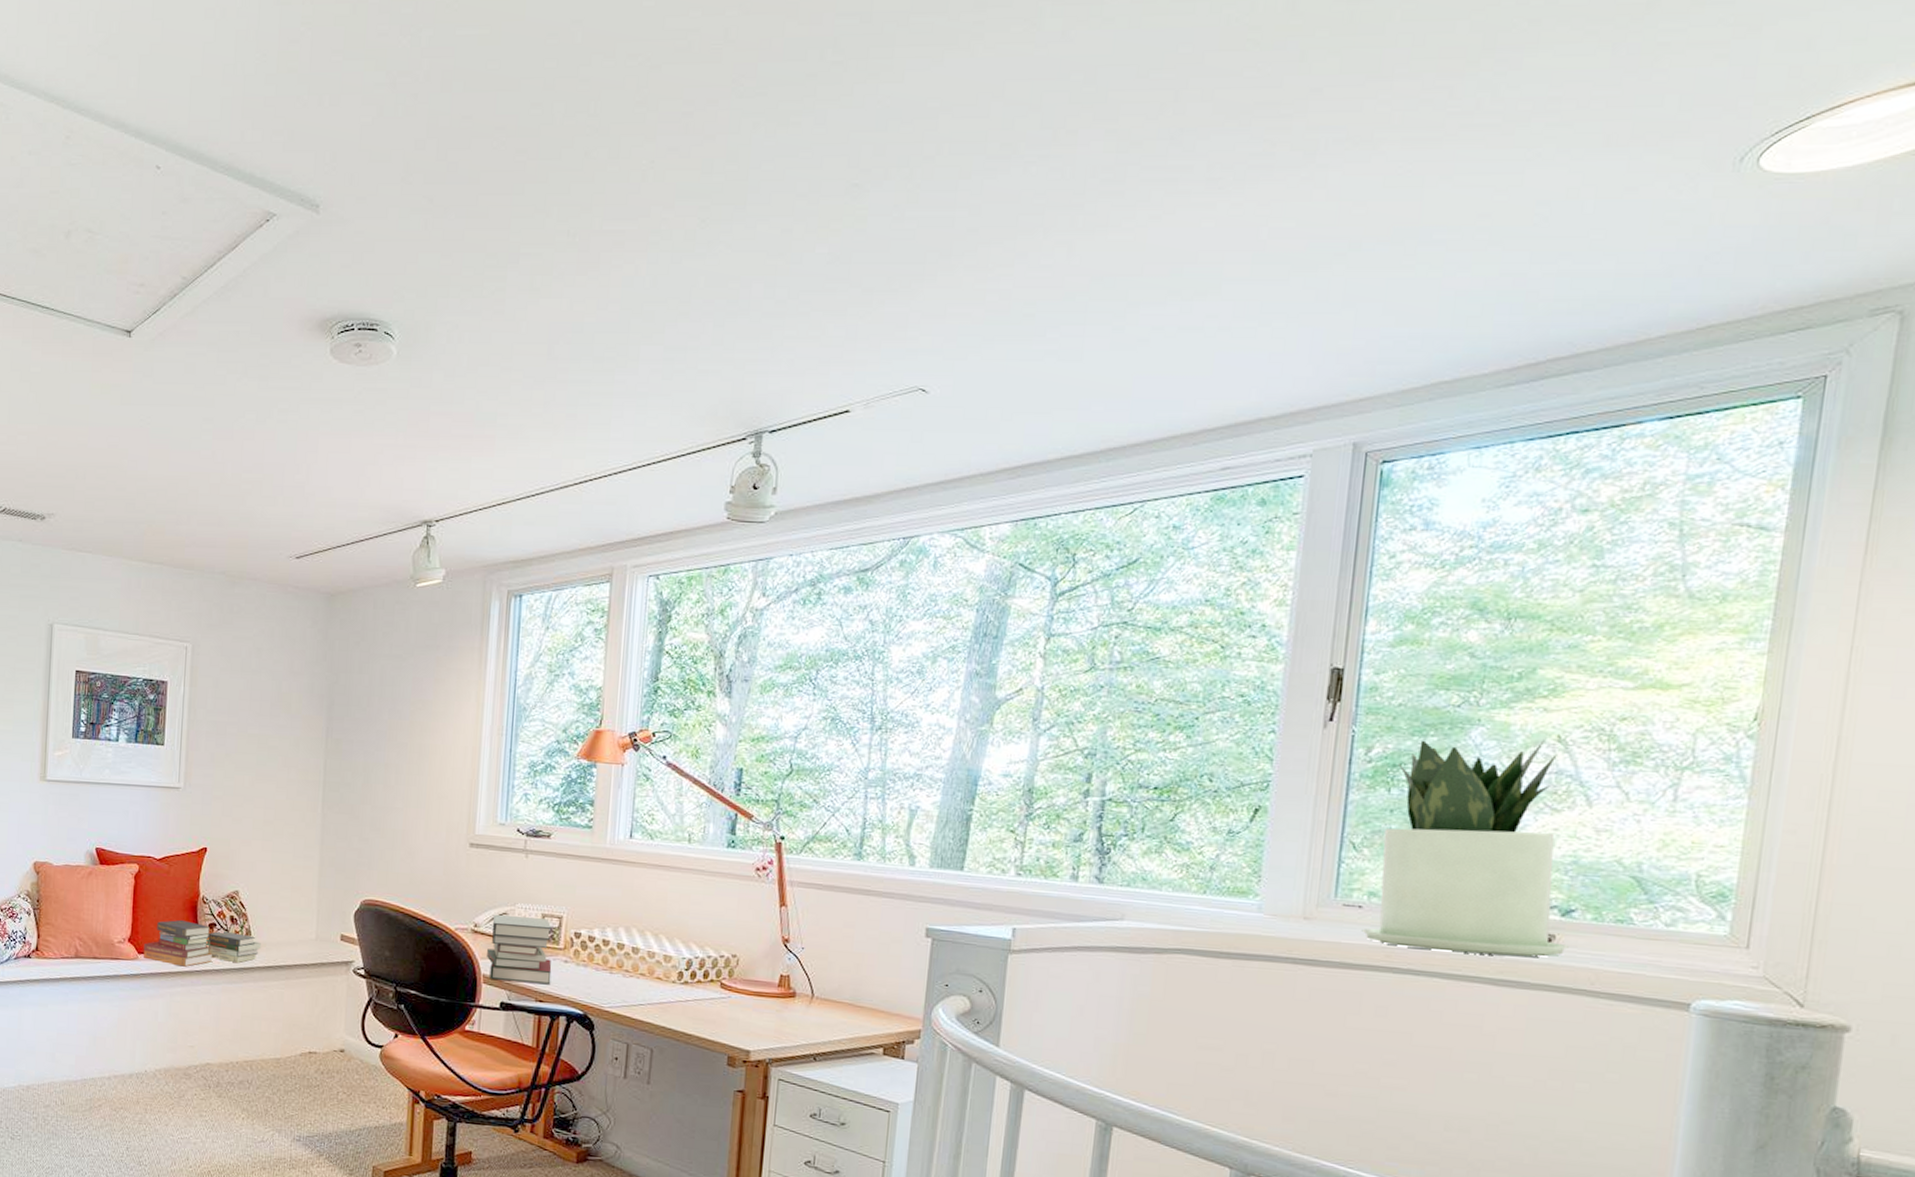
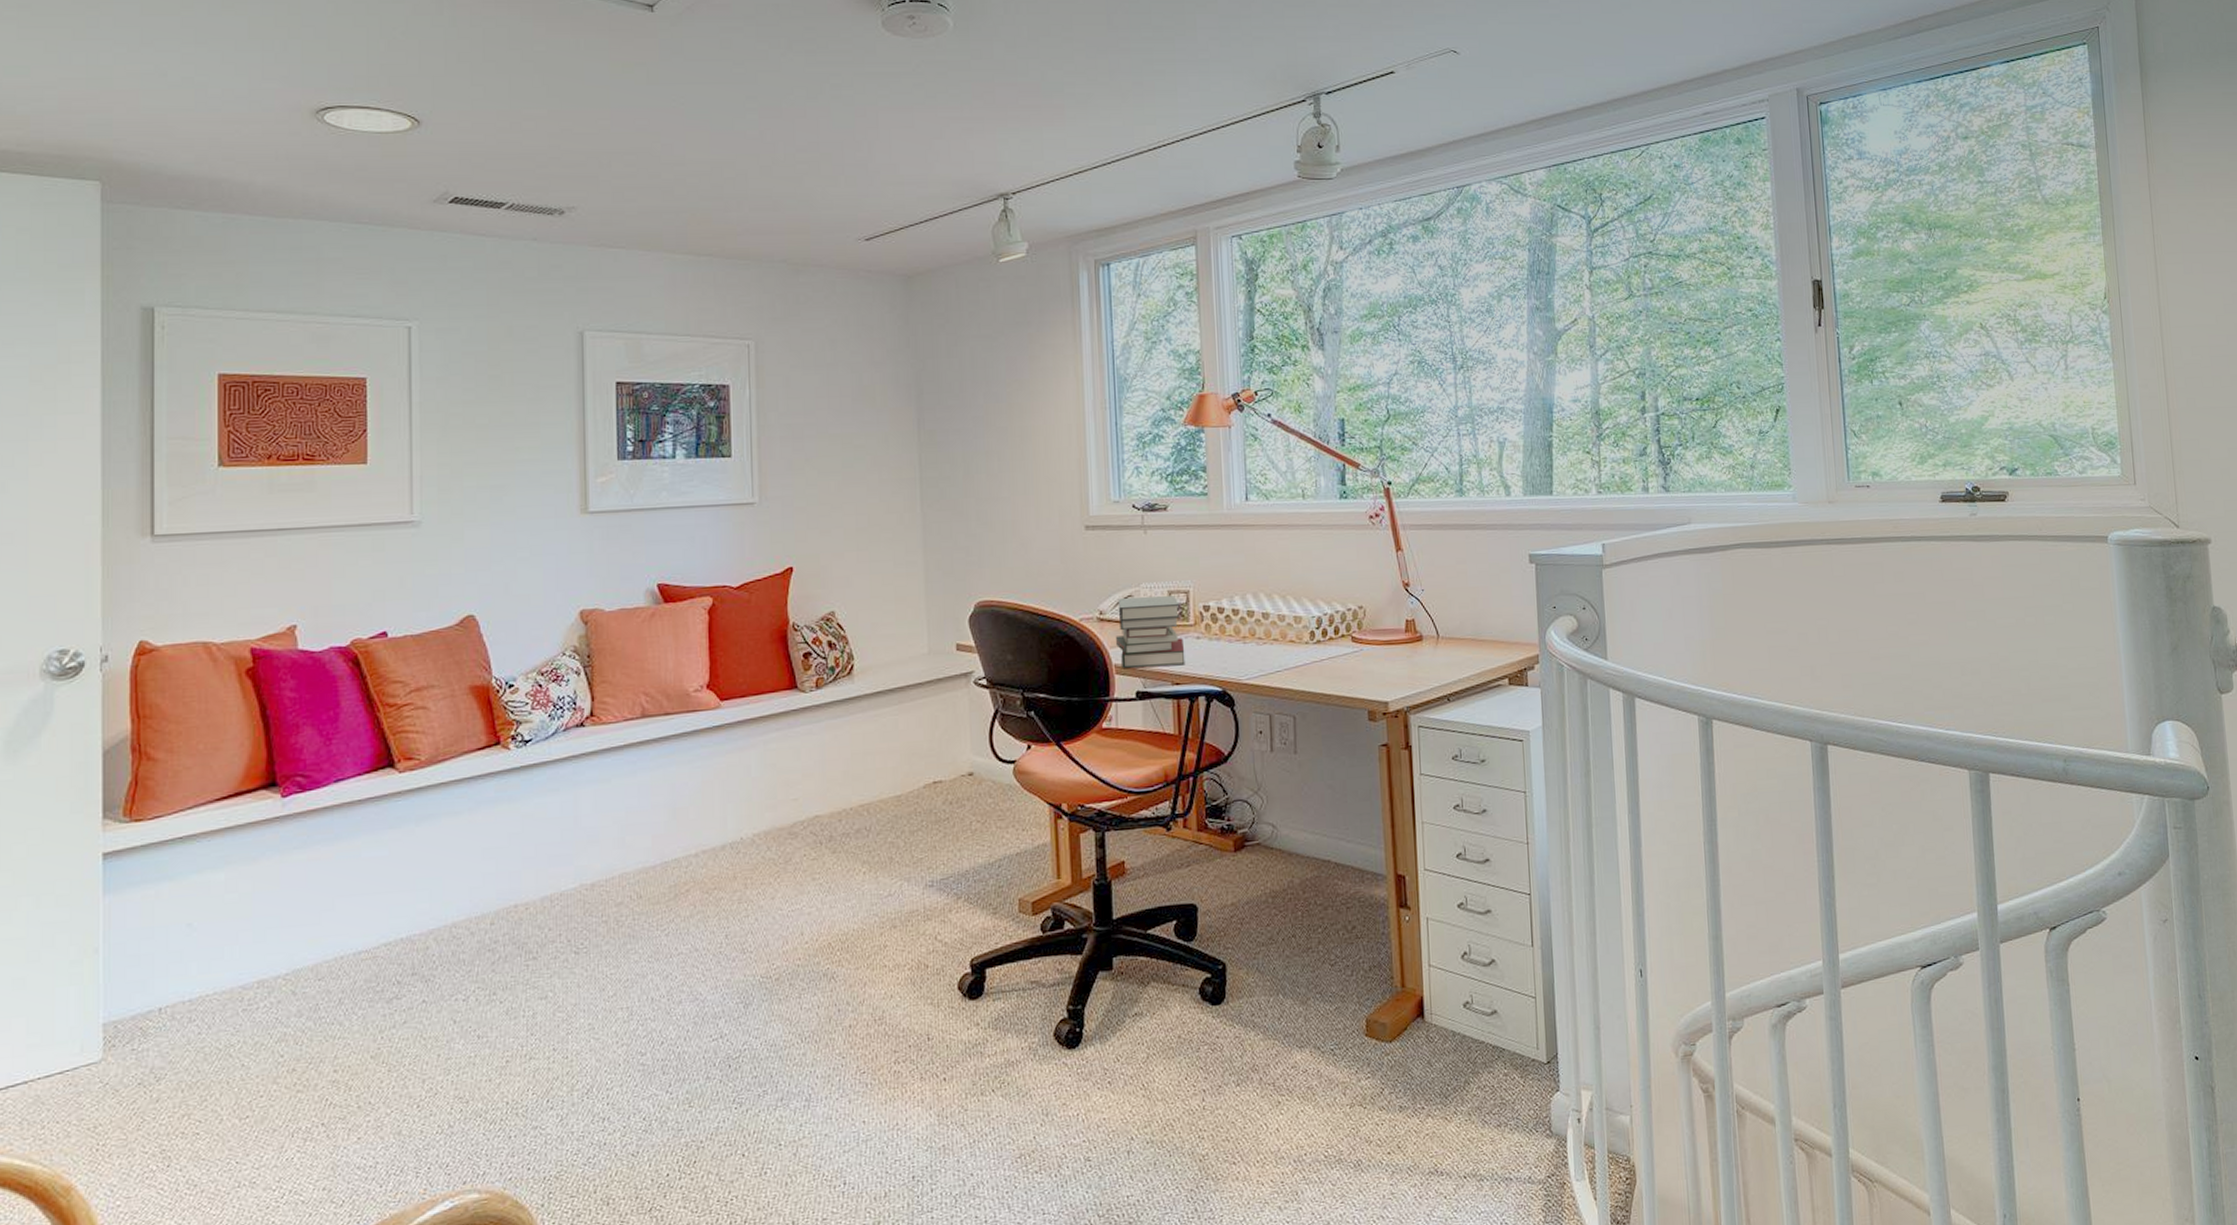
books: present [143,919,213,967] -> none [726,653,811,708]
books: present [205,931,261,963] -> none [800,659,866,694]
planter: present [1361,740,1569,957] -> none [1872,328,2019,518]

